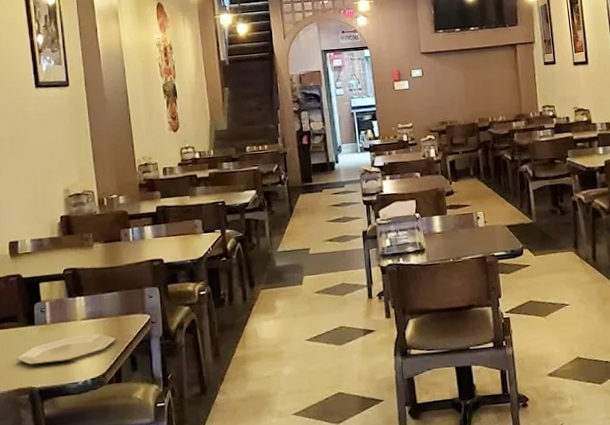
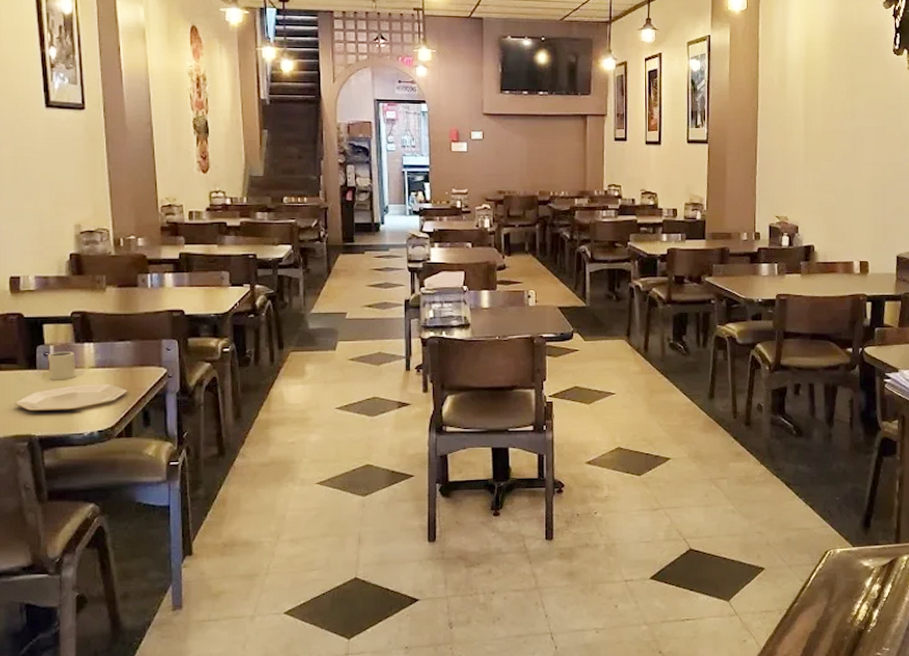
cup: none [44,306,70,335] -> present [48,352,77,380]

